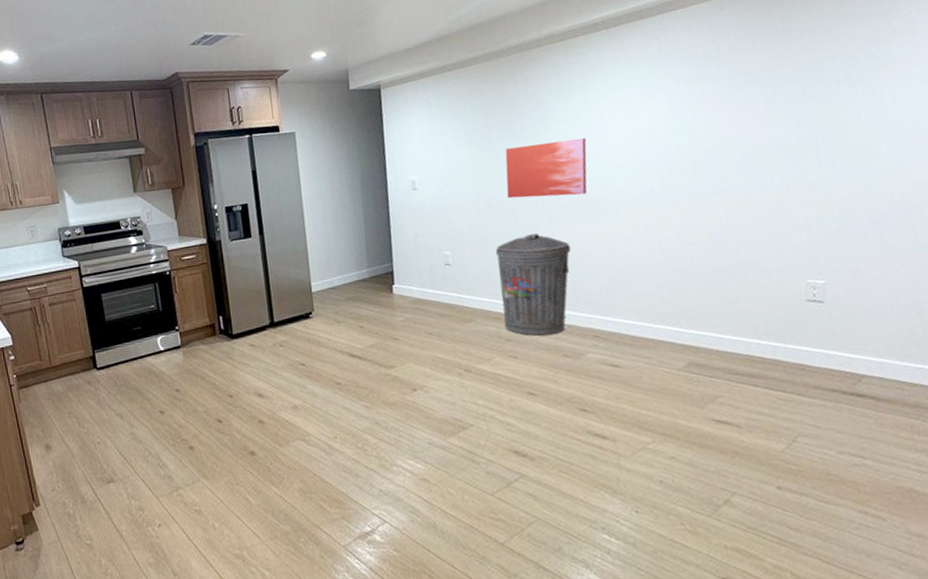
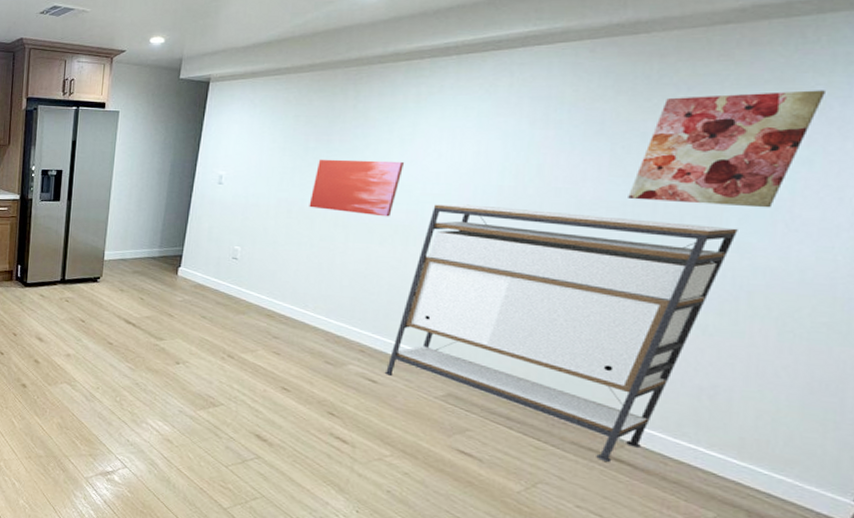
trash can: present [495,233,571,336] -> none [275,244,359,341]
shelving unit: none [623,150,891,400] -> present [384,204,738,462]
wall art: none [790,16,919,139] -> present [628,90,825,208]

